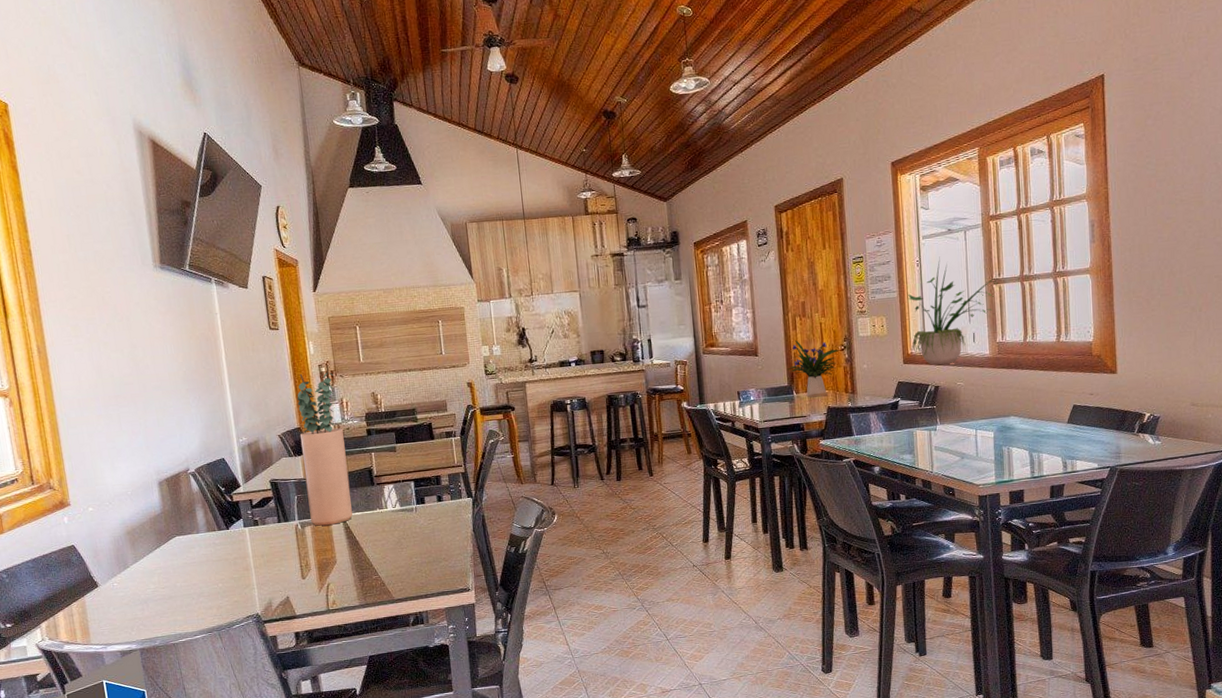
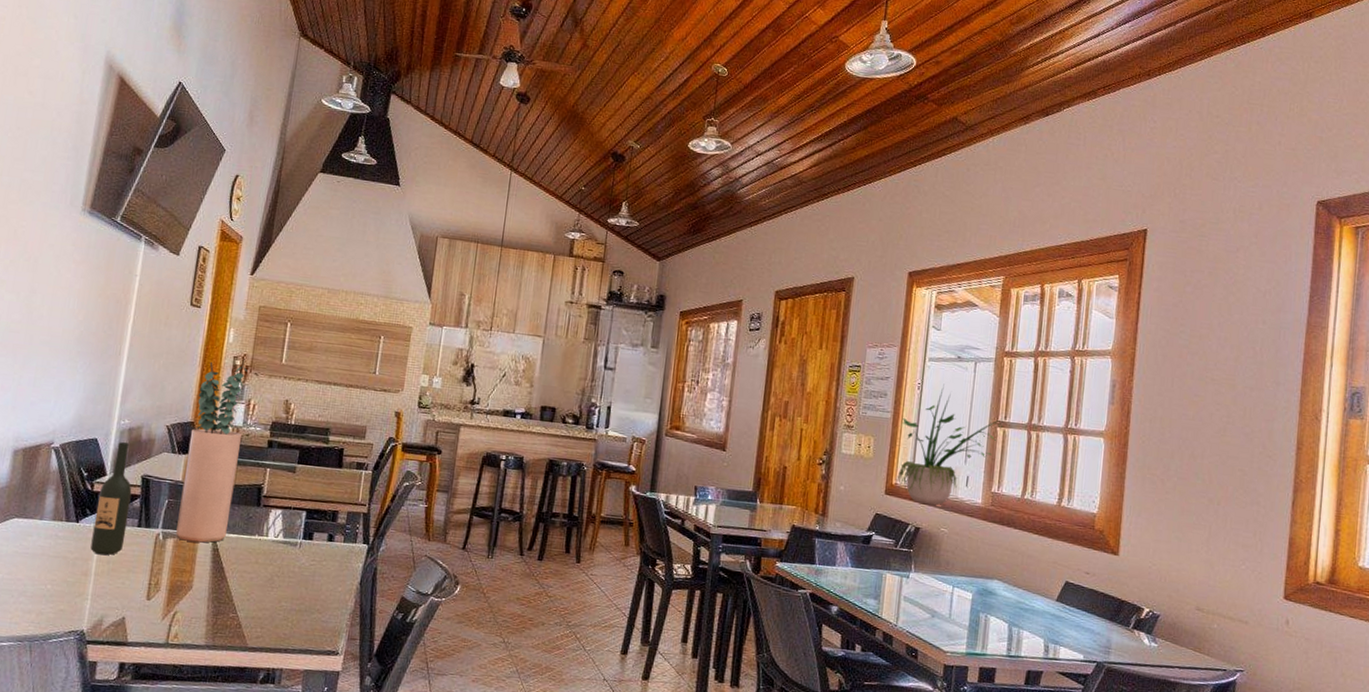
wine bottle: none [238,456,271,552] -> present [90,442,132,555]
flower arrangement: present [787,340,839,398] -> none [755,443,816,513]

